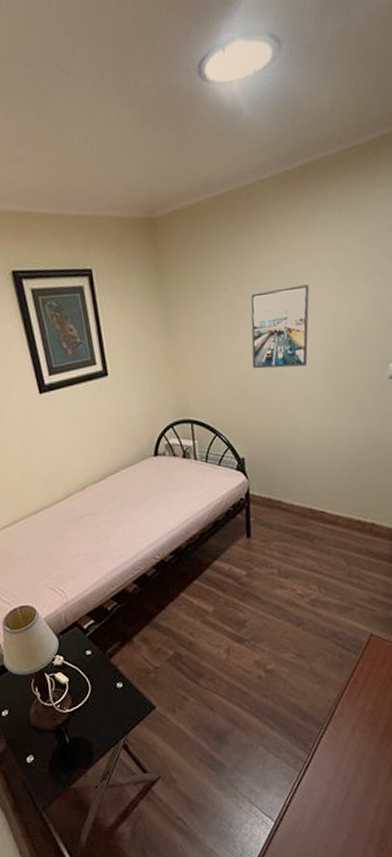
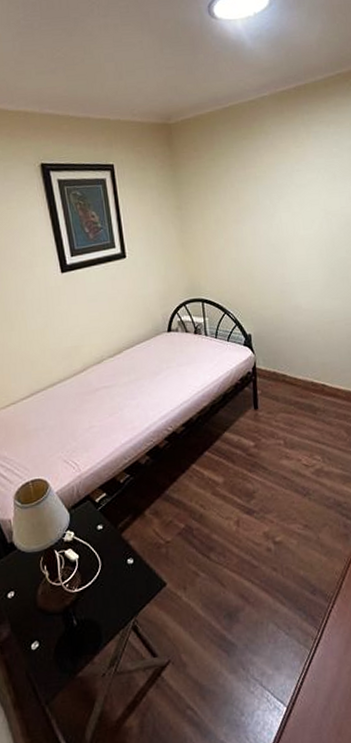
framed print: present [251,284,310,369] -> none [254,183,306,255]

